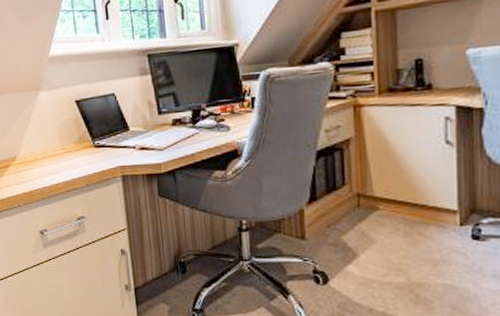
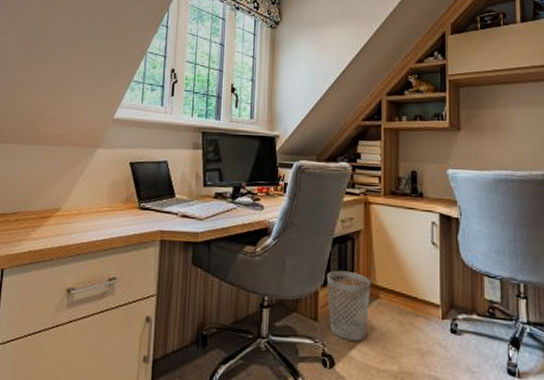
wastebasket: none [311,184,367,255] -> present [326,270,371,341]

